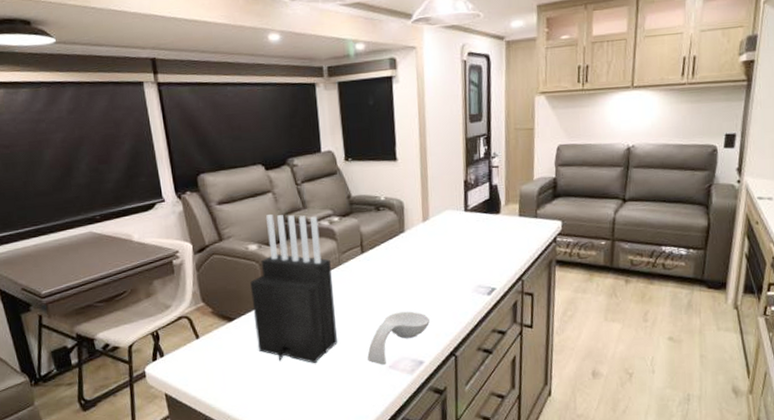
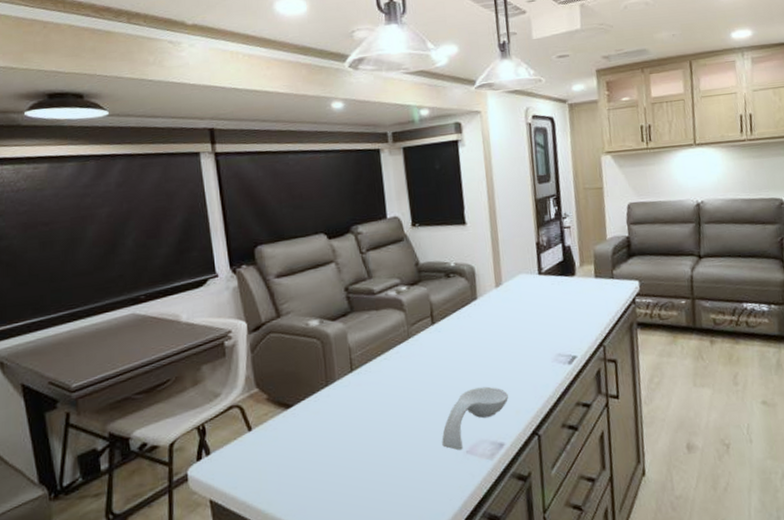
knife block: present [250,214,337,363] -> none [311,286,408,453]

